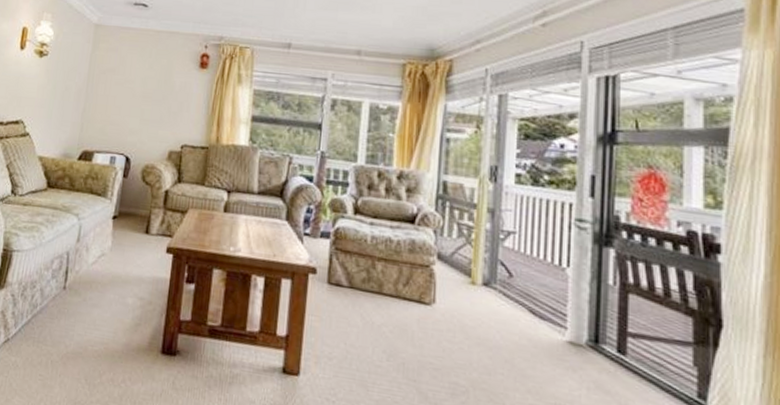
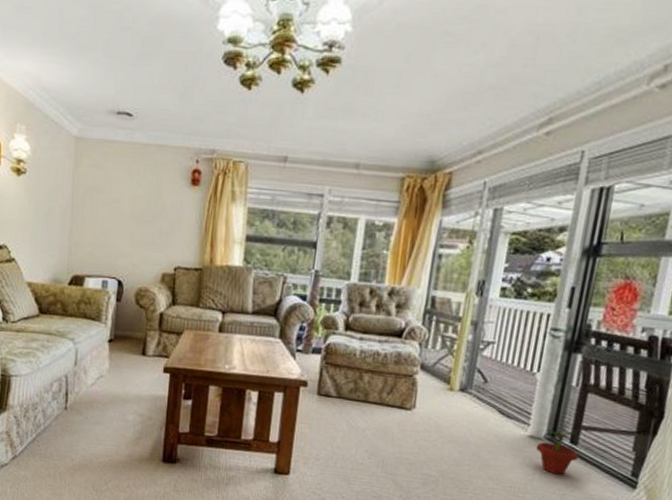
potted plant: none [578,324,630,392] -> present [536,420,583,475]

